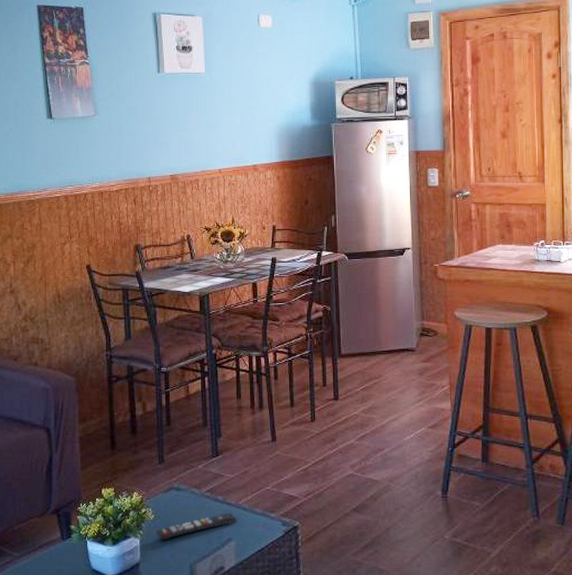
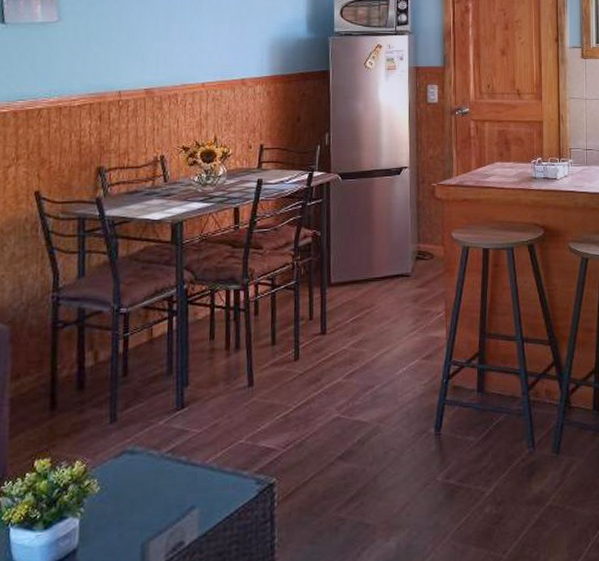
remote control: present [156,513,237,540] -> none [101,475,203,517]

